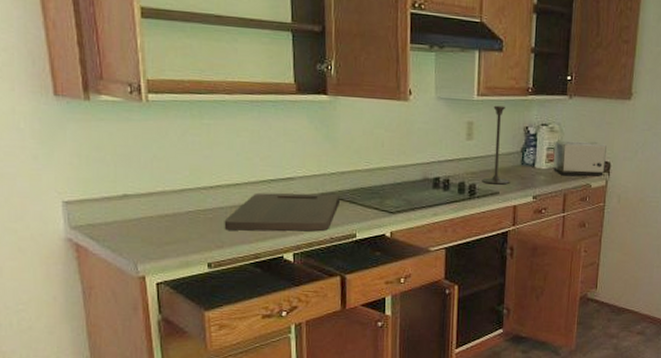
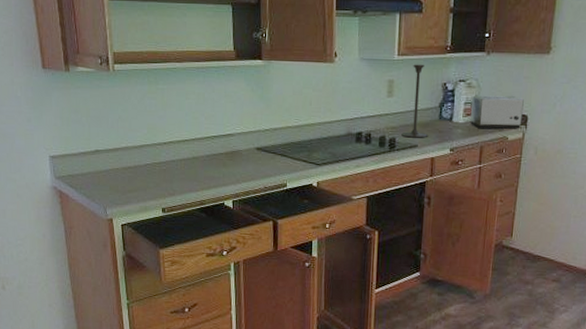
cutting board: present [224,192,341,232] -> none [175,147,274,182]

